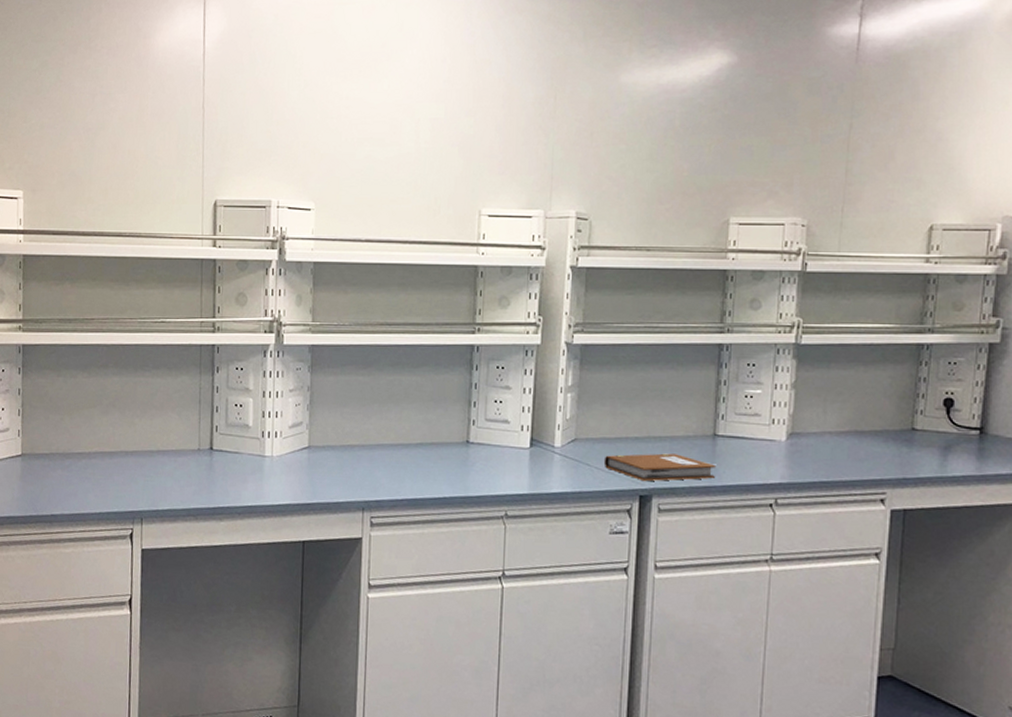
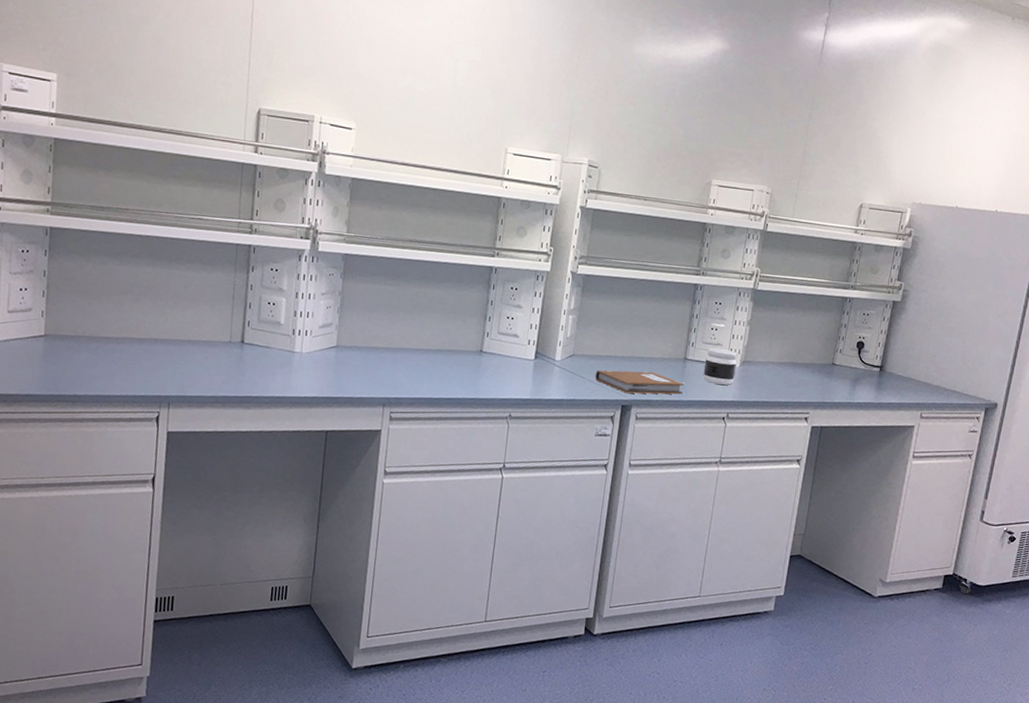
jar: none [739,419,782,464] -> present [703,347,737,385]

